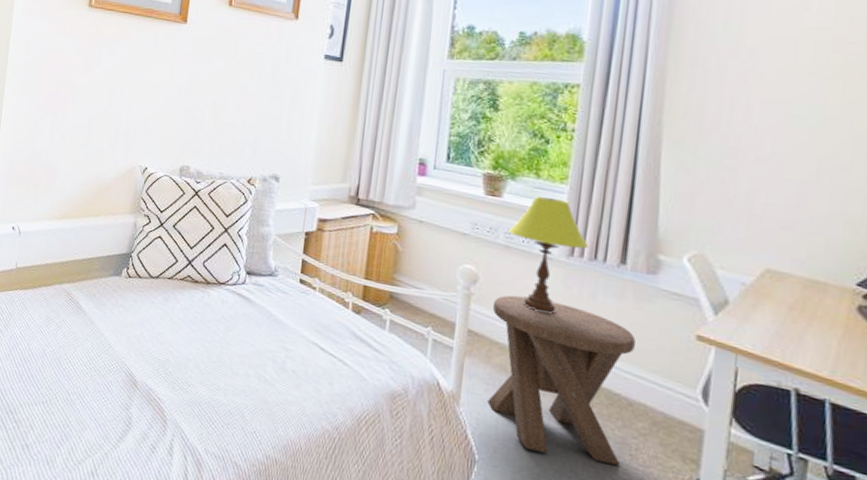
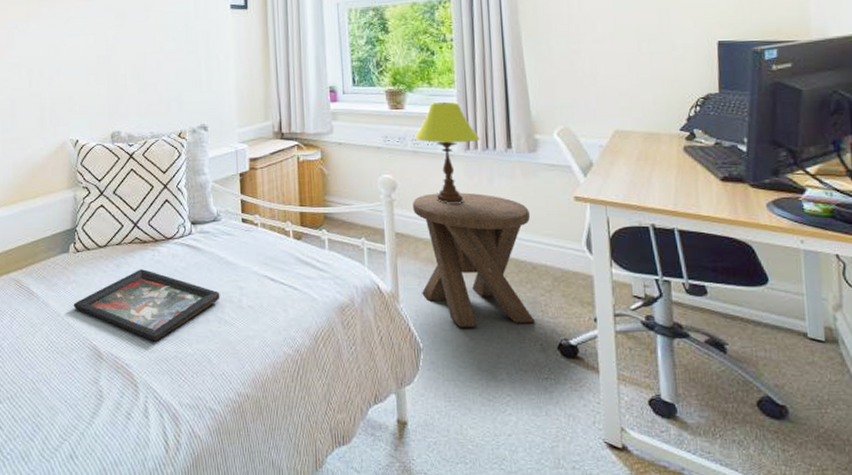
decorative tray: none [117,307,265,383] -> present [73,269,220,342]

